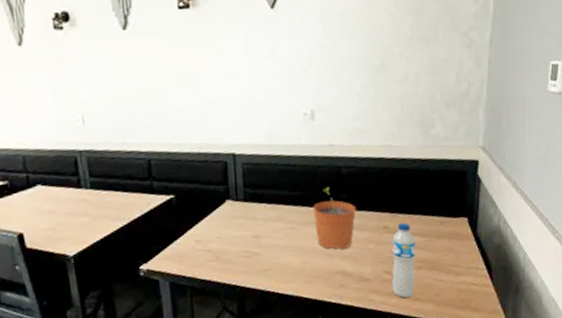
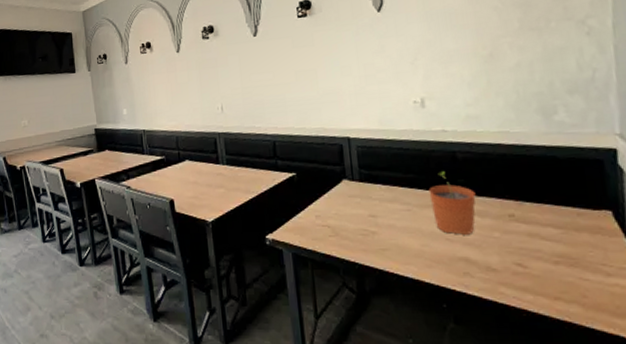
water bottle: present [392,222,415,298] -> none [520,212,554,296]

